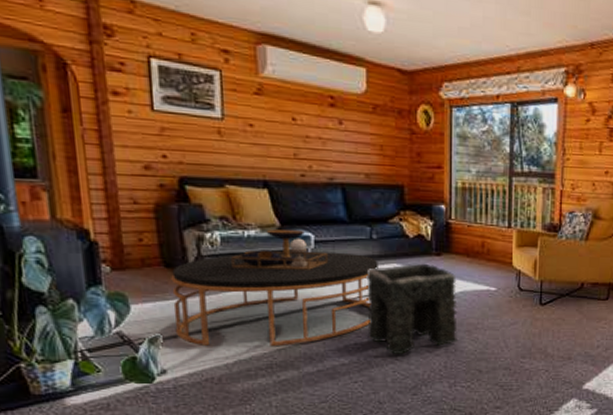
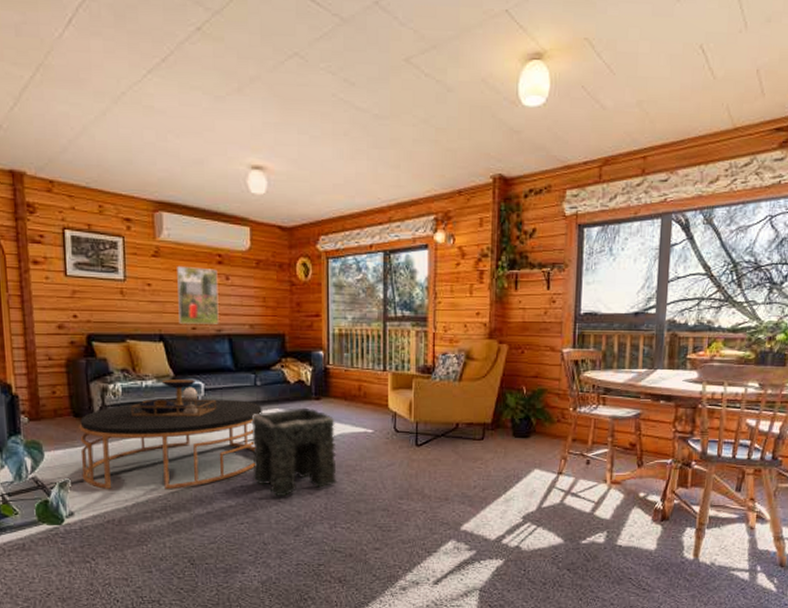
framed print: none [283,106,331,172] -> present [177,265,219,324]

